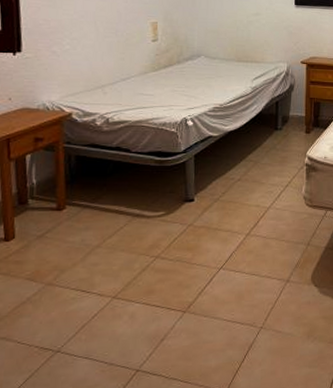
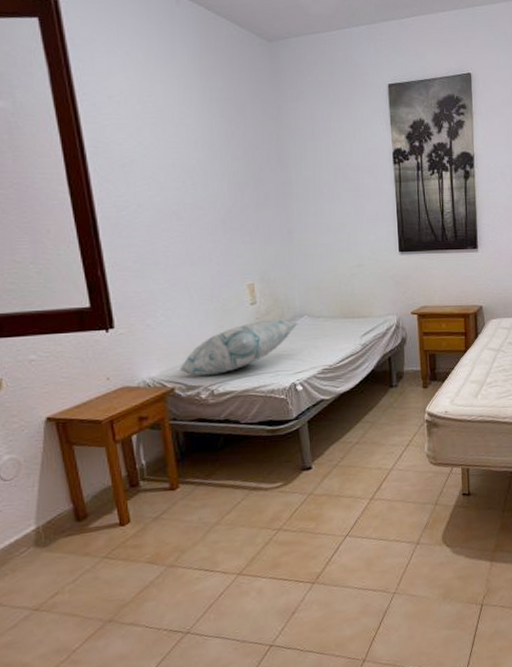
decorative pillow: none [78,57,196,104] -> present [179,319,299,375]

